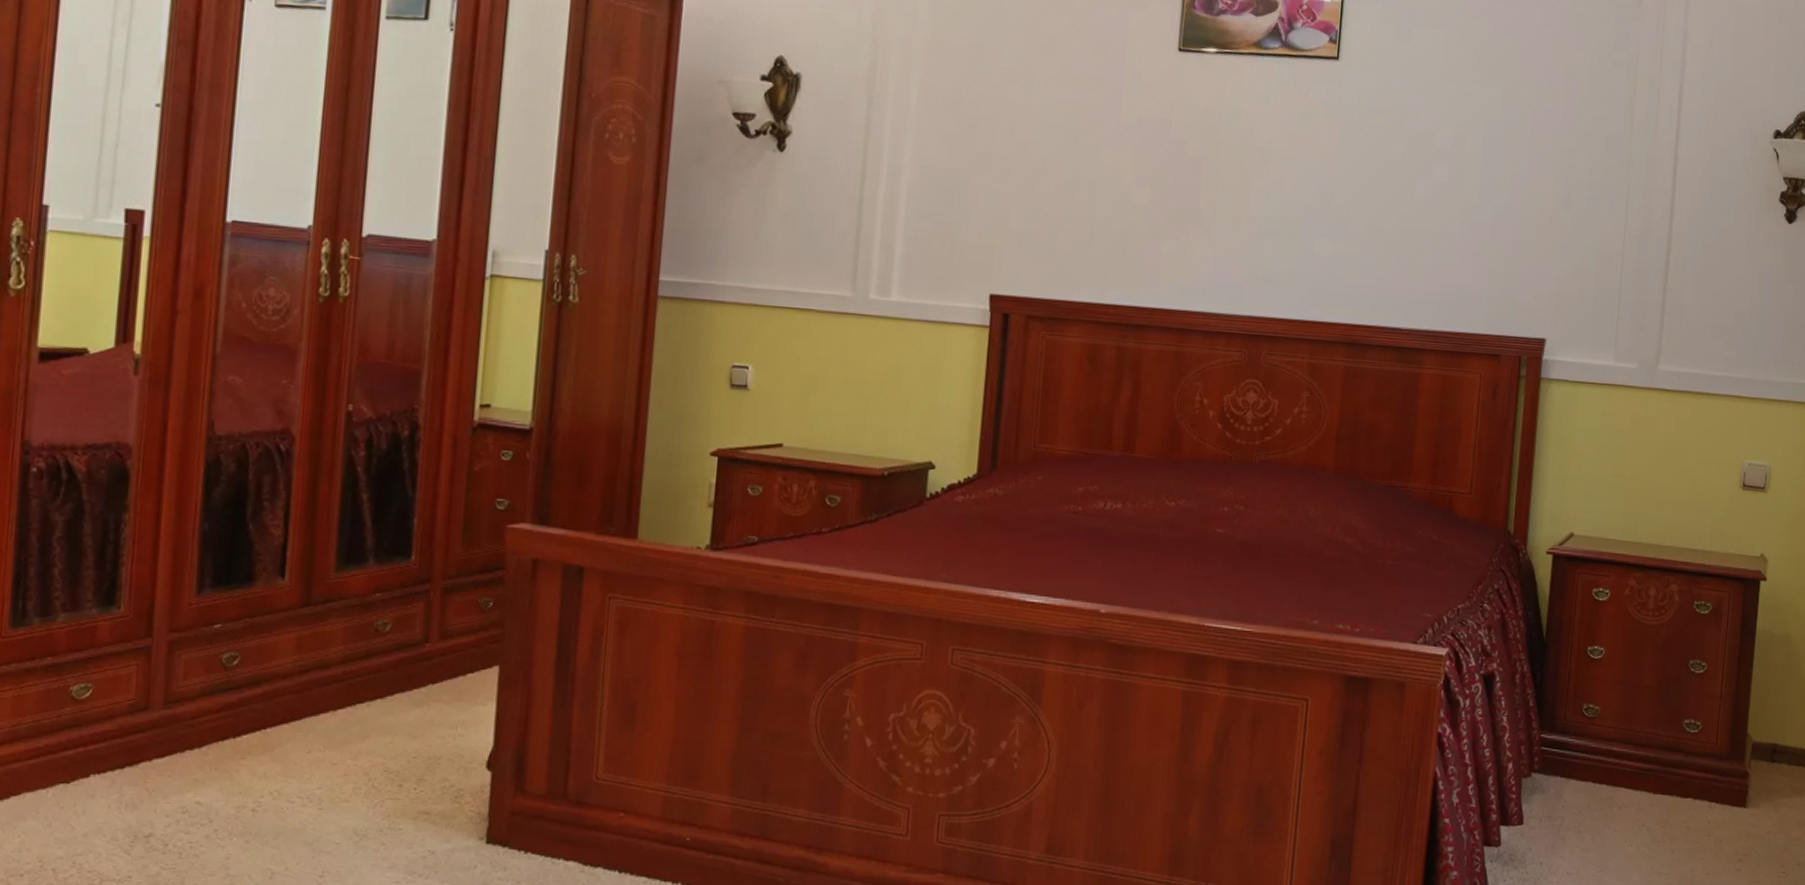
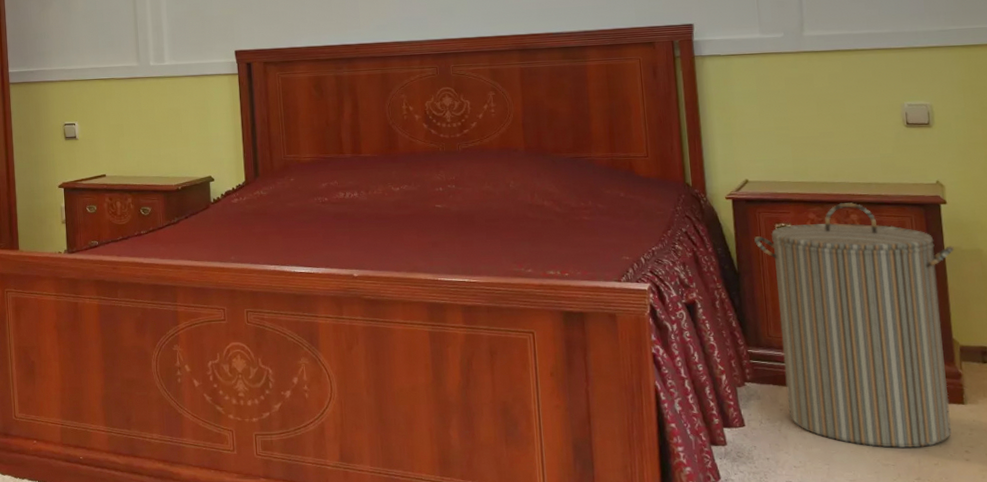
laundry hamper: none [1568,570,1765,855] -> present [754,202,954,448]

